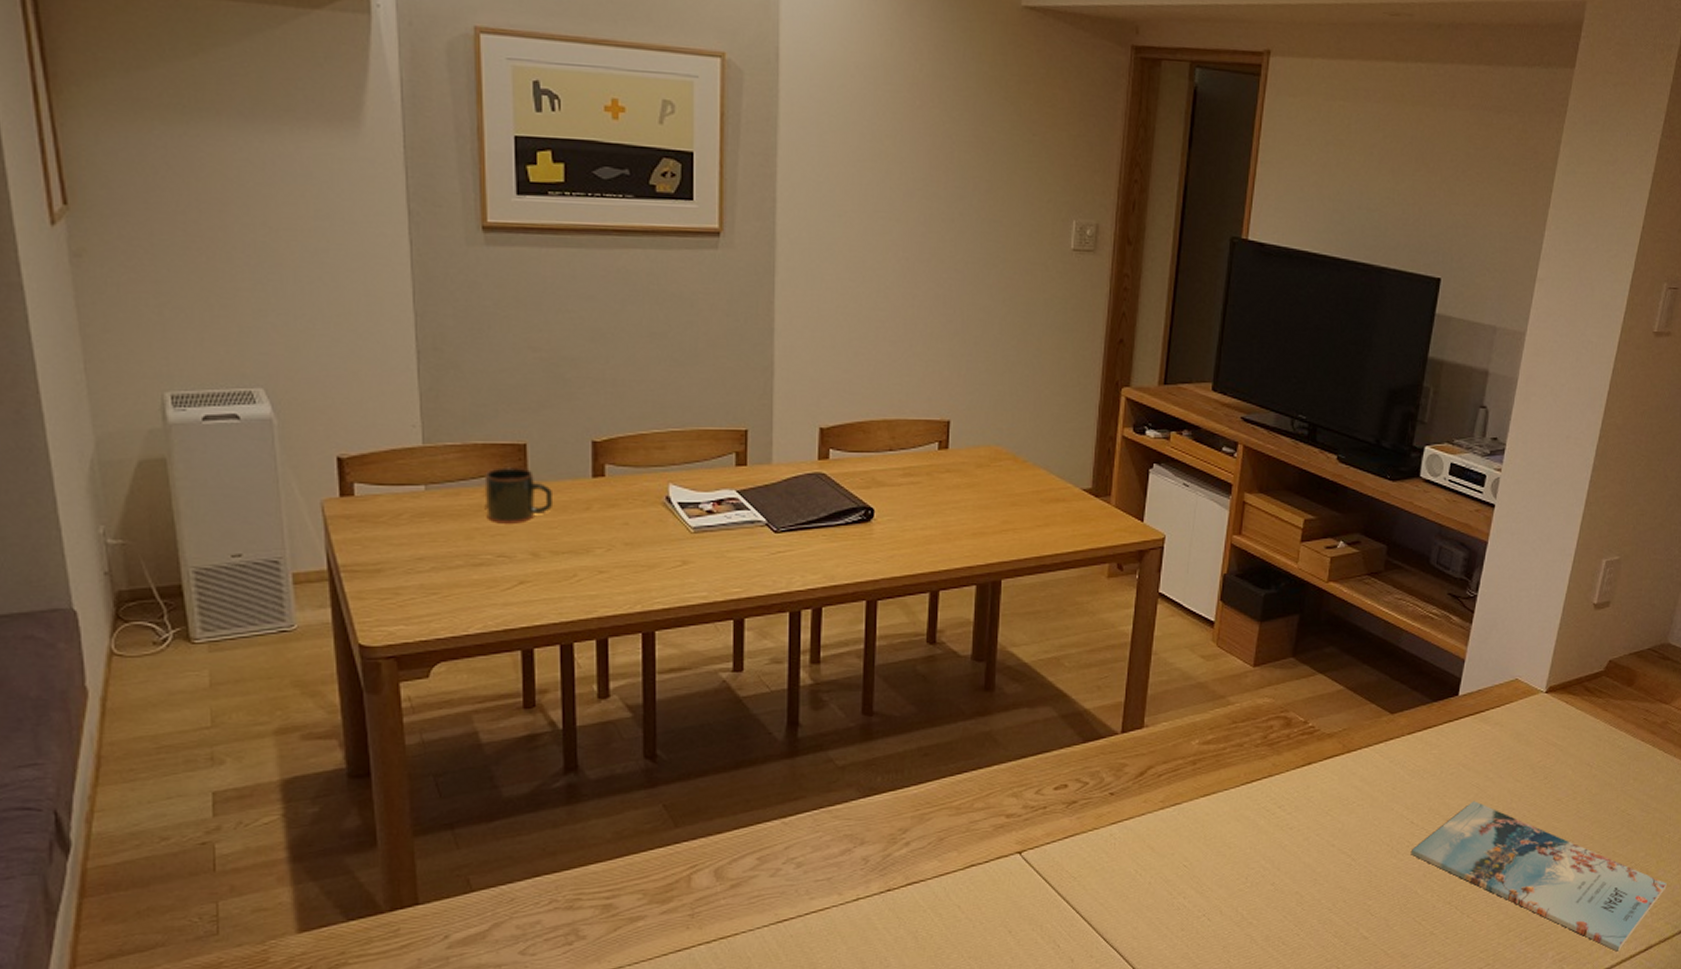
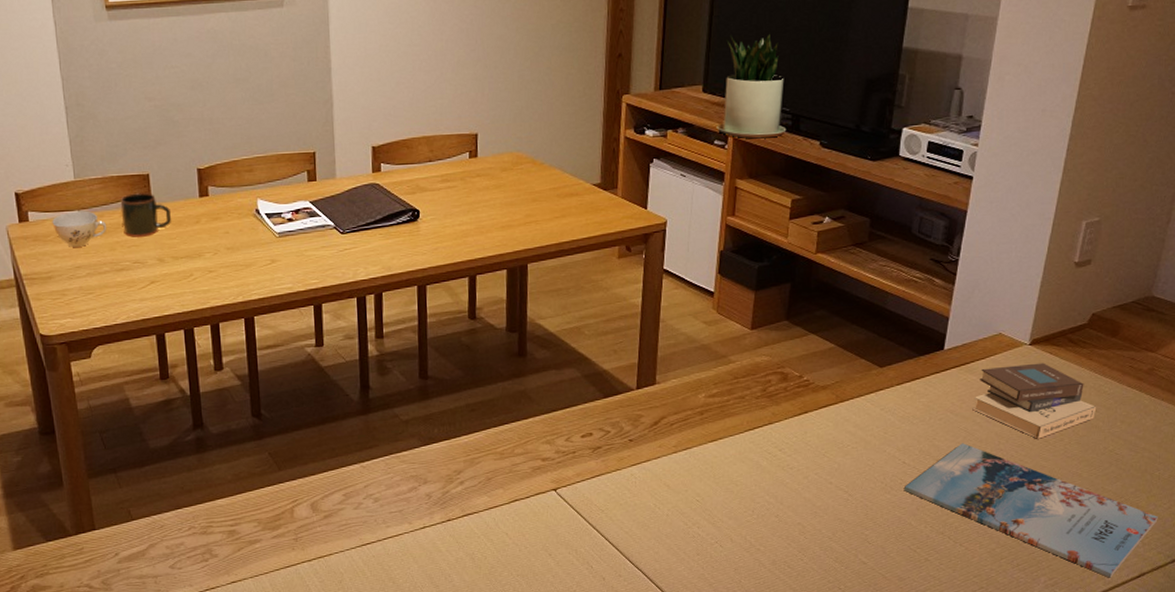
teacup: none [387,486,464,534] -> present [52,210,107,248]
planter: none [1225,328,1302,448] -> present [716,33,787,139]
books: none [1485,713,1610,797] -> present [972,363,1097,439]

